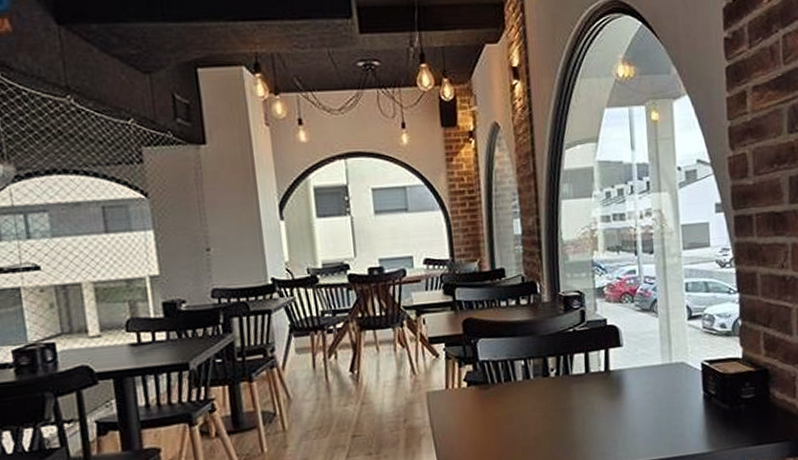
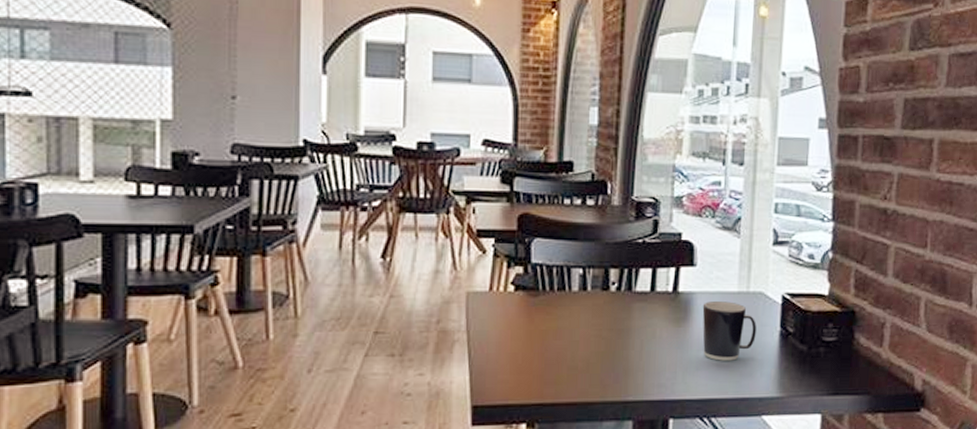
mug: none [632,373,683,427] -> present [702,301,756,361]

